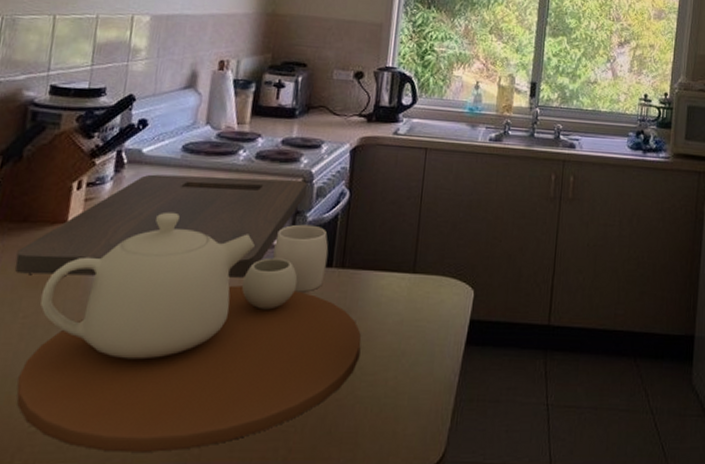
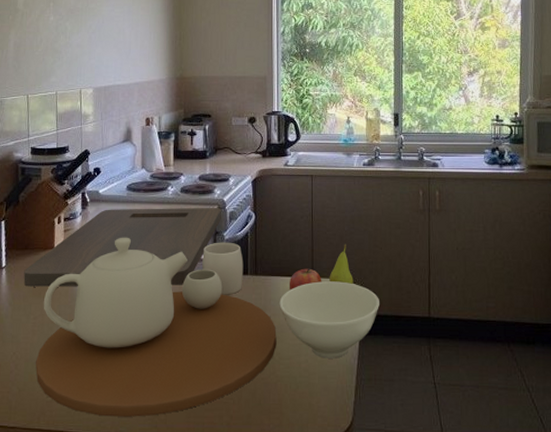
bowl: none [368,278,492,374] -> present [279,281,379,359]
fruit: none [383,261,426,289] -> present [289,268,322,291]
fruit: none [434,233,464,284] -> present [329,244,353,285]

